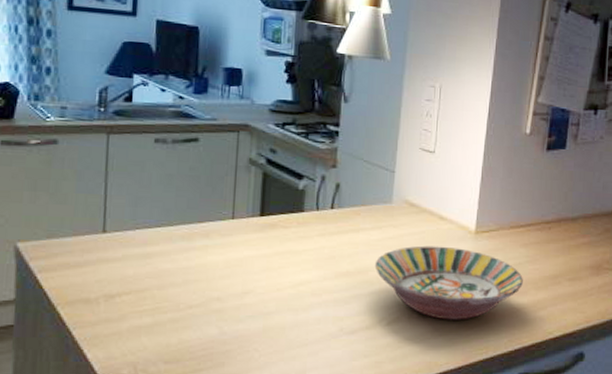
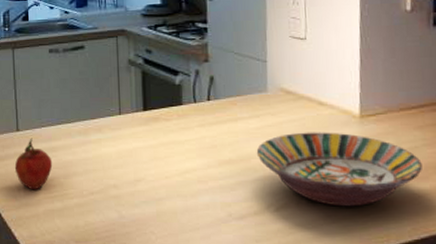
fruit: none [95,241,146,303] -> present [14,138,53,190]

